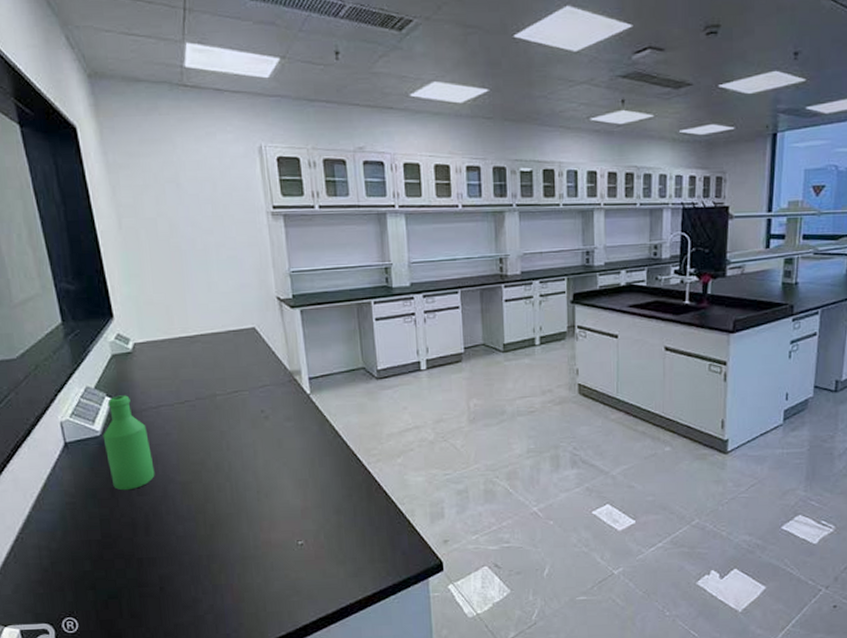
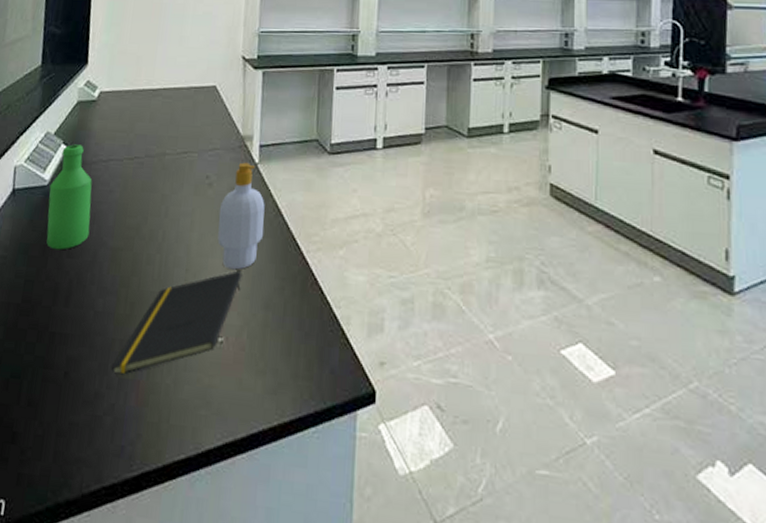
notepad: none [203,486,312,581] -> present [111,270,242,374]
soap bottle: none [279,394,326,487] -> present [217,162,265,270]

